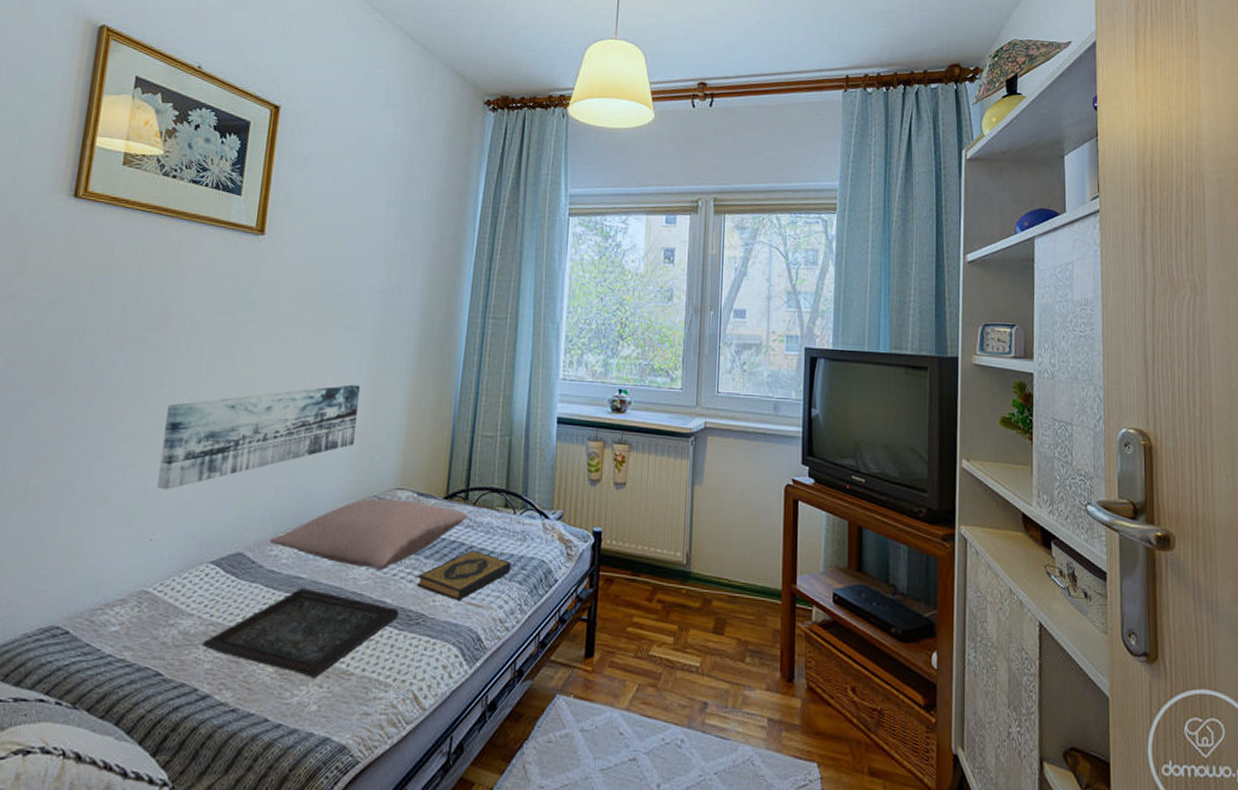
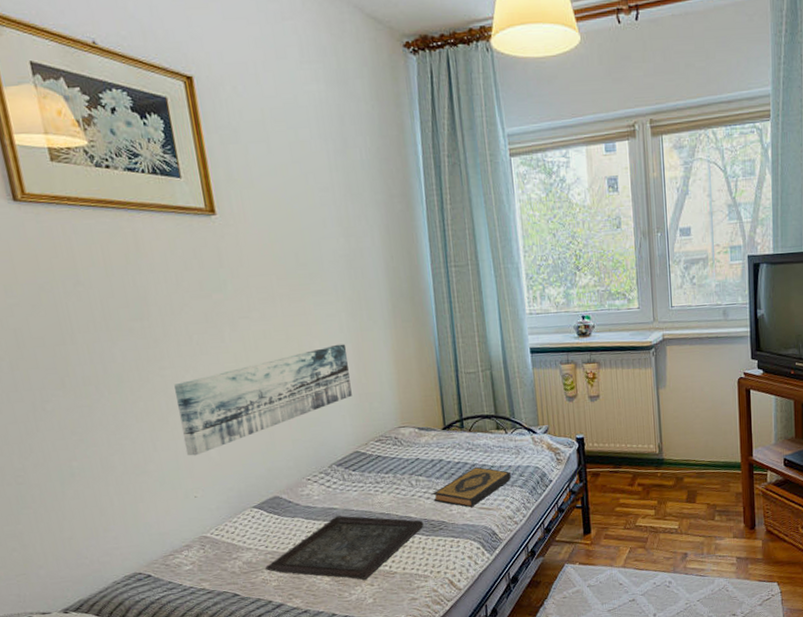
pillow: present [269,498,467,570] -> none [298,435,466,494]

